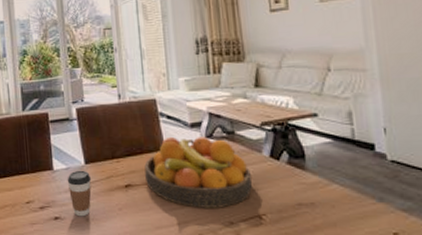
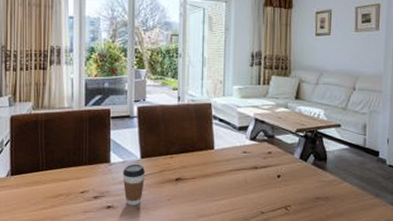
fruit bowl: present [144,136,252,208] -> none [194,137,283,200]

